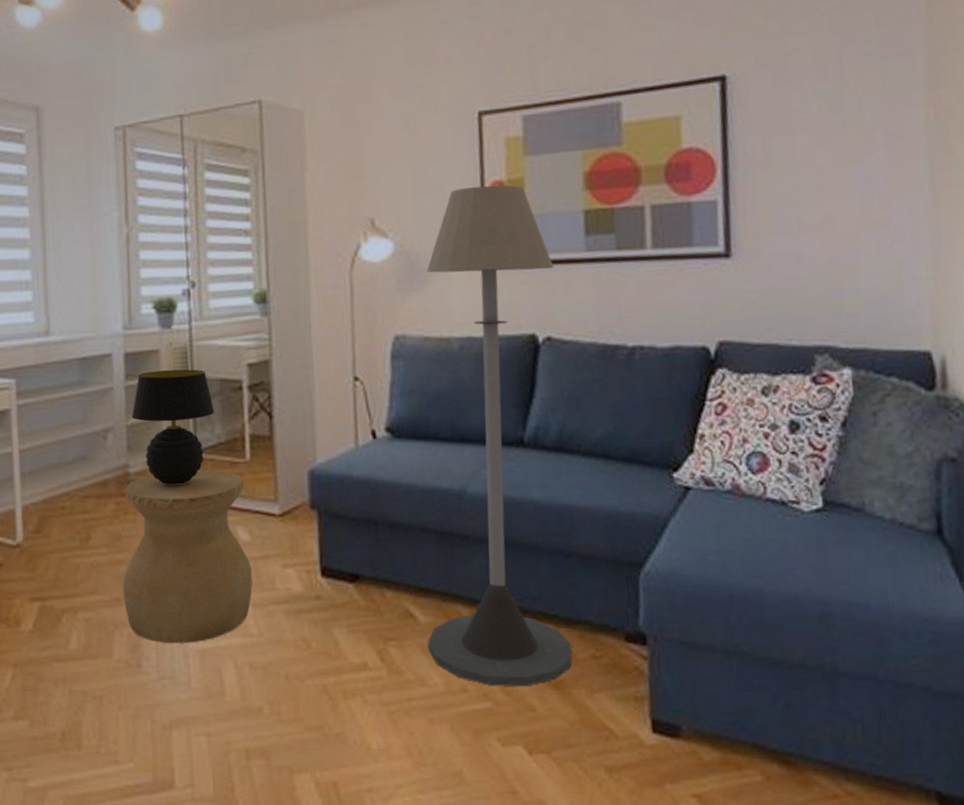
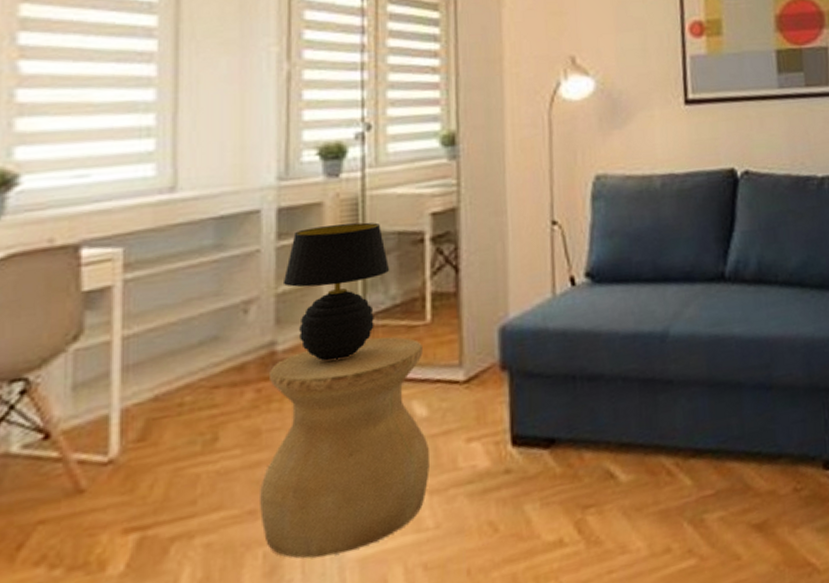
floor lamp: present [427,185,573,687] -> none [628,25,775,540]

